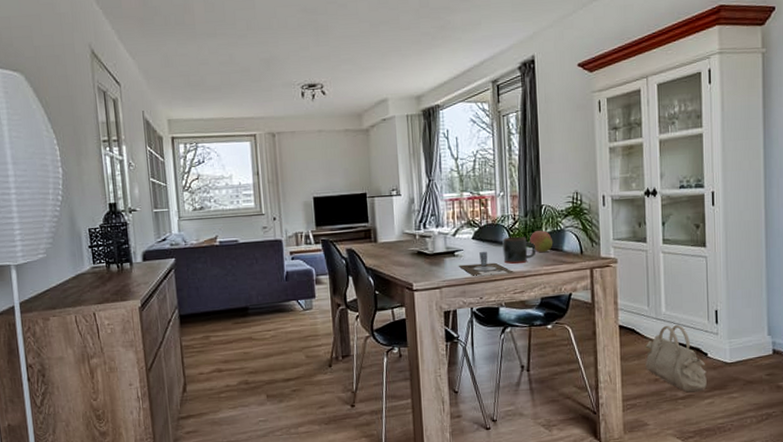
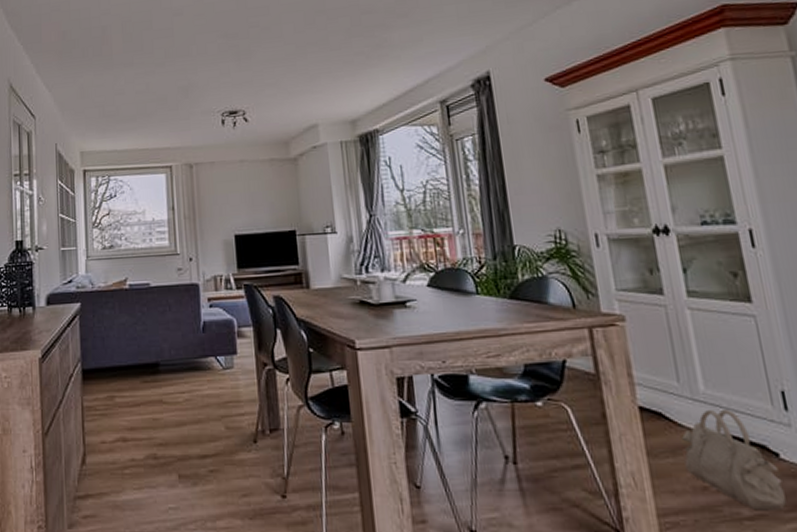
place setting: present [459,252,515,276] -> none [413,303,486,333]
mug: present [502,236,537,264] -> none [466,284,513,319]
fruit: present [530,230,553,253] -> none [502,276,535,306]

